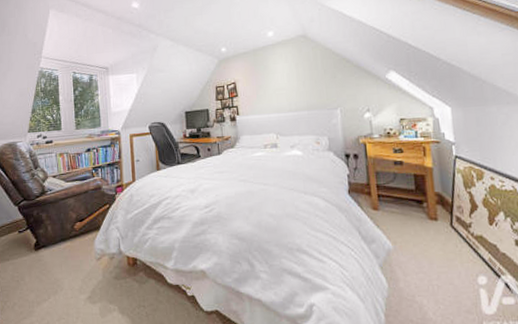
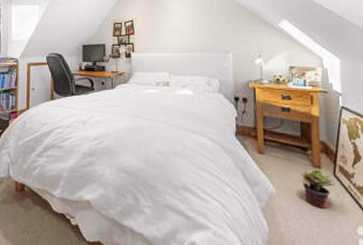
potted plant: none [417,220,454,261] -> present [300,168,336,208]

